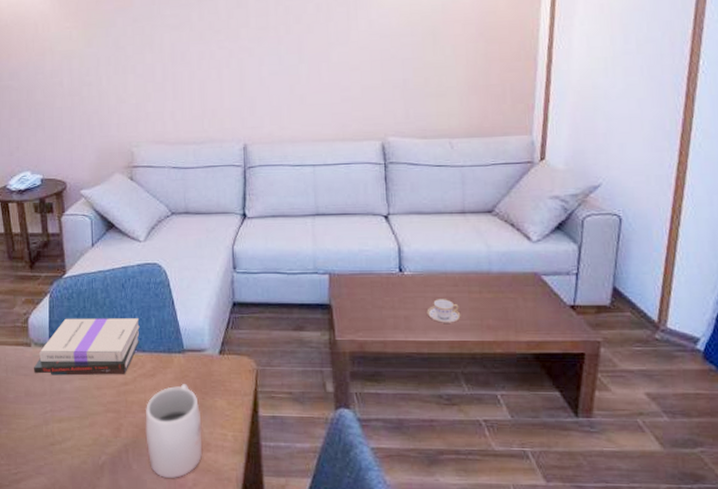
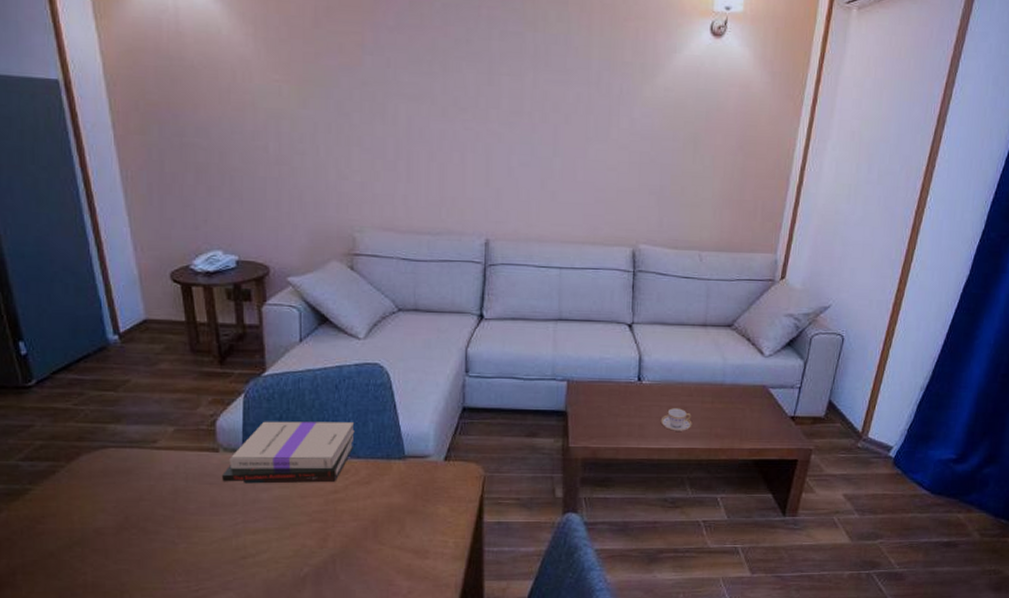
mug: present [145,384,203,478] -> none [356,491,421,587]

